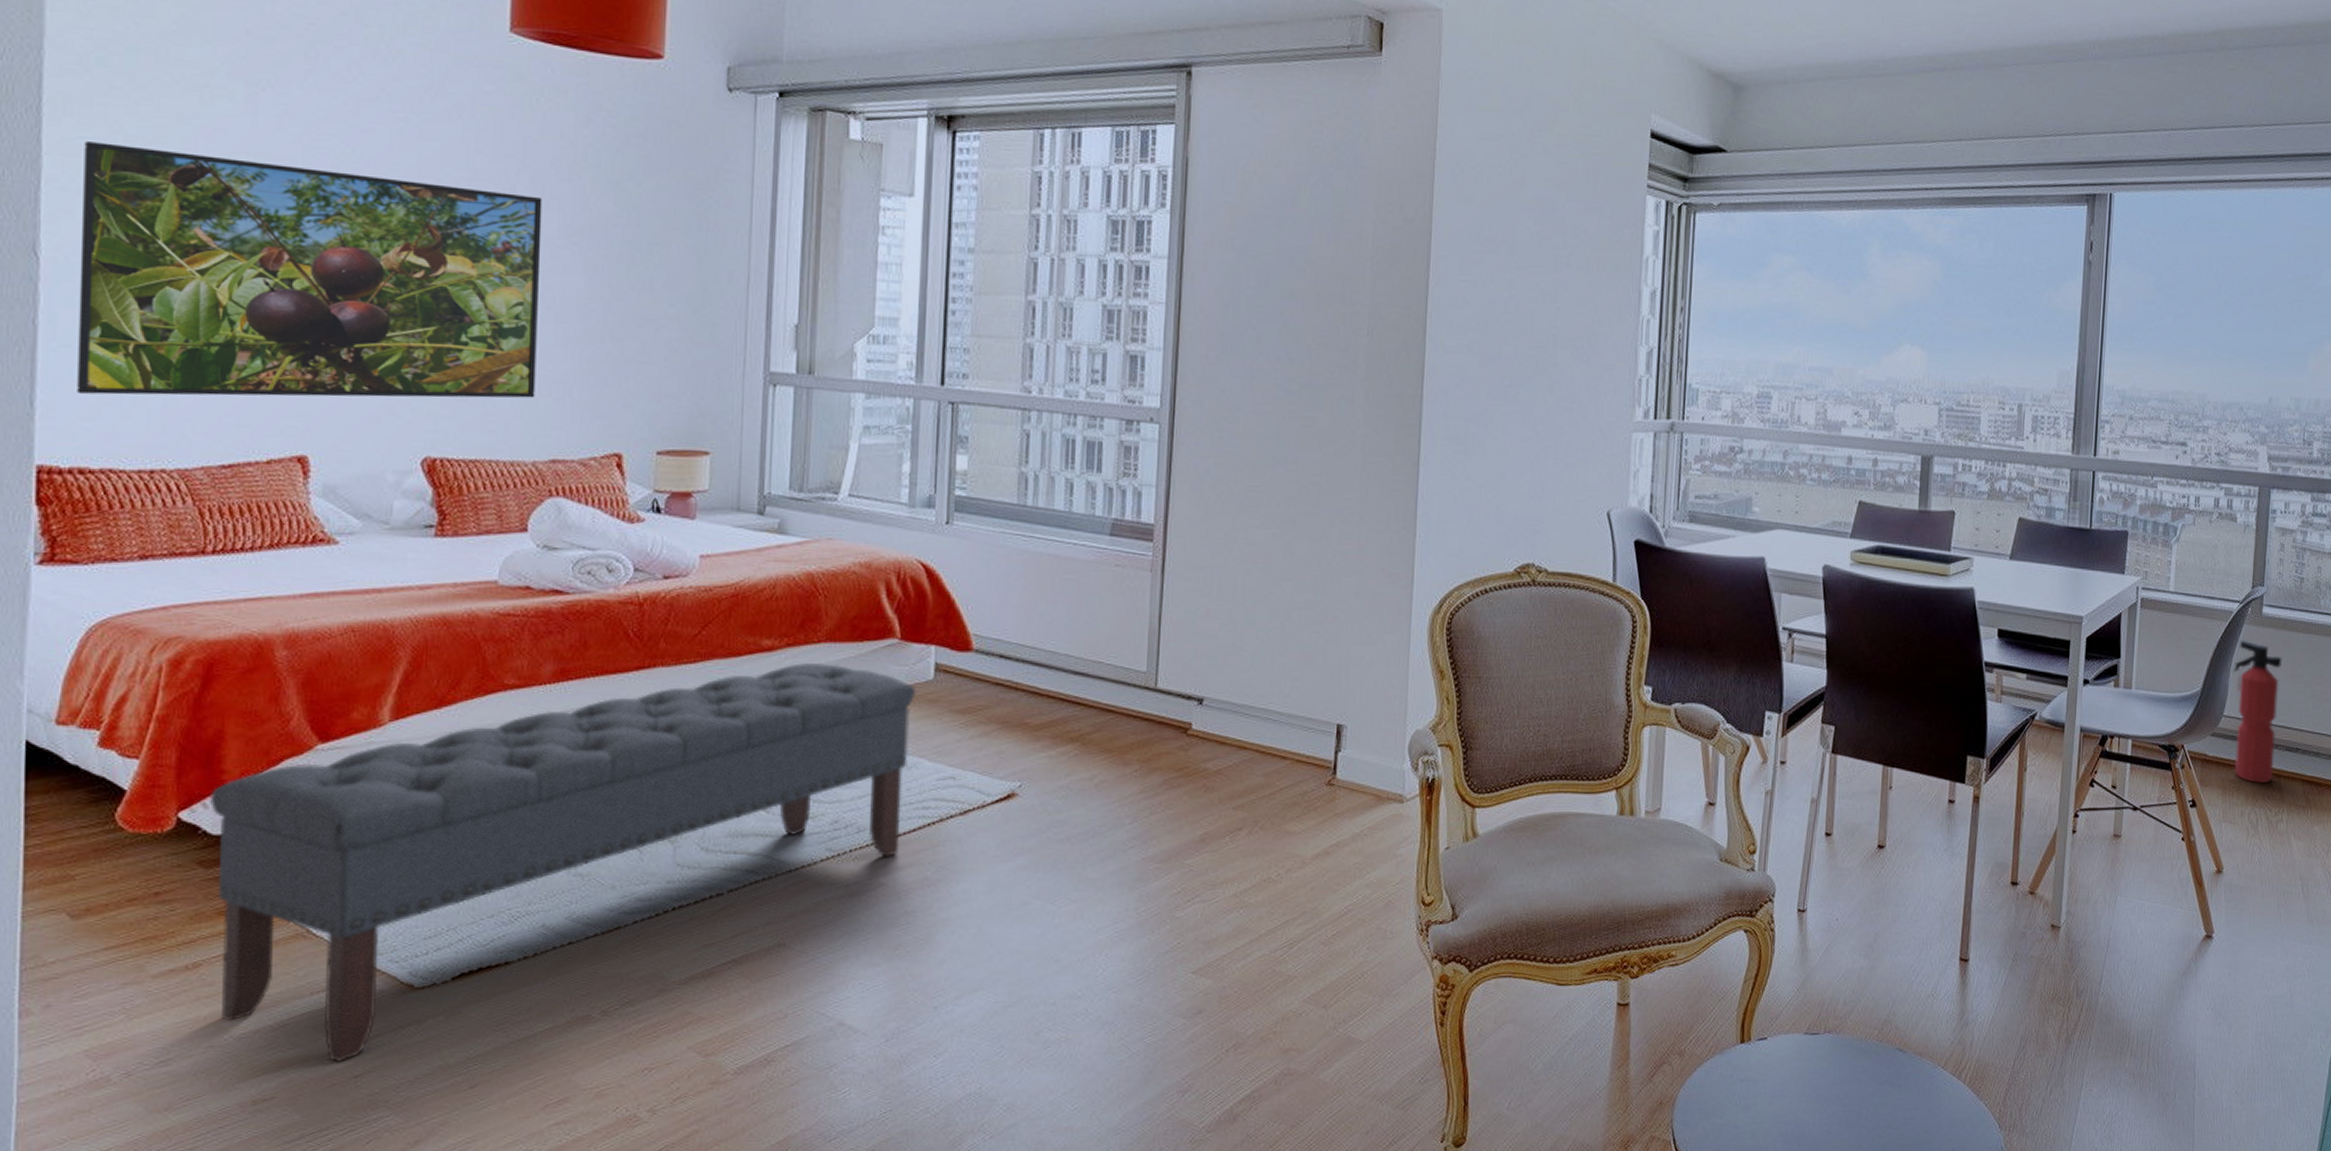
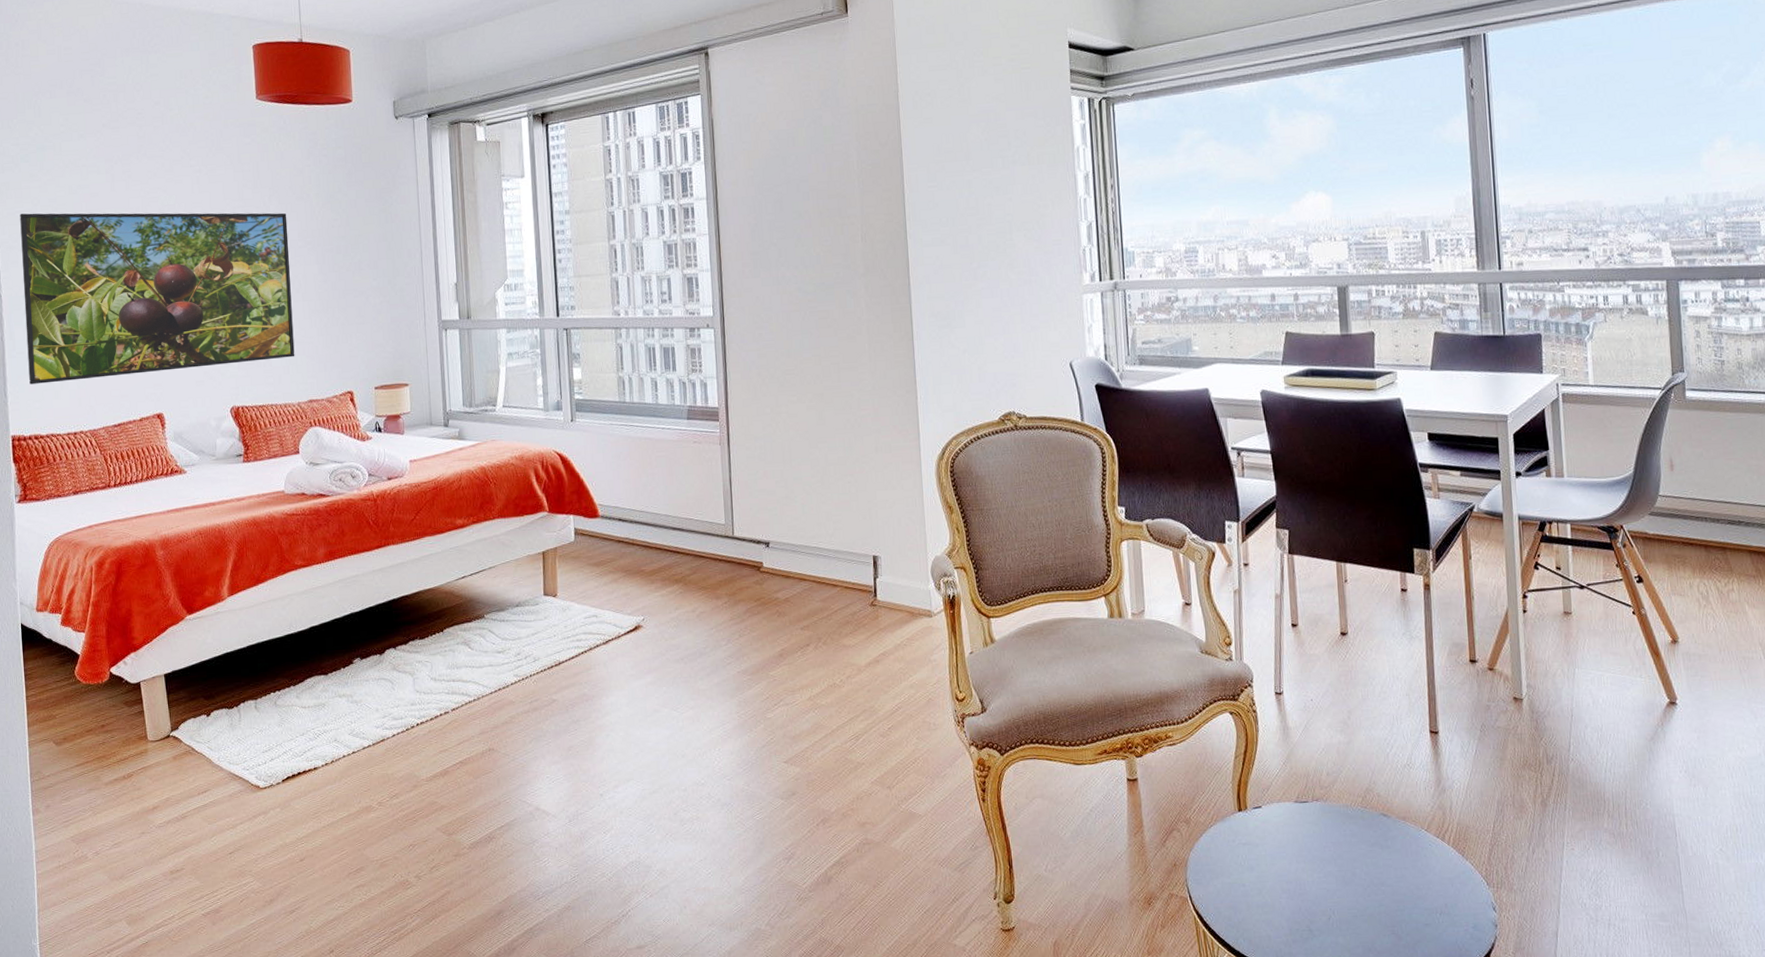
bench: present [210,663,916,1063] -> none [127,534,564,843]
fire extinguisher: present [2233,640,2283,783] -> none [1663,423,1718,556]

